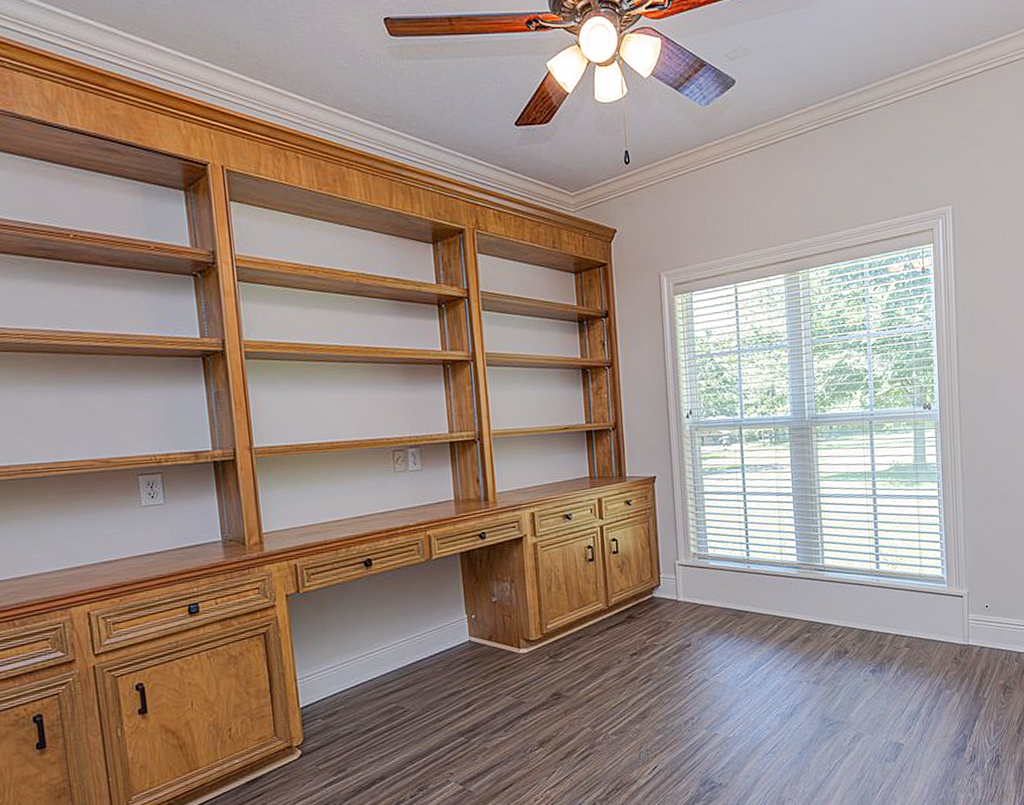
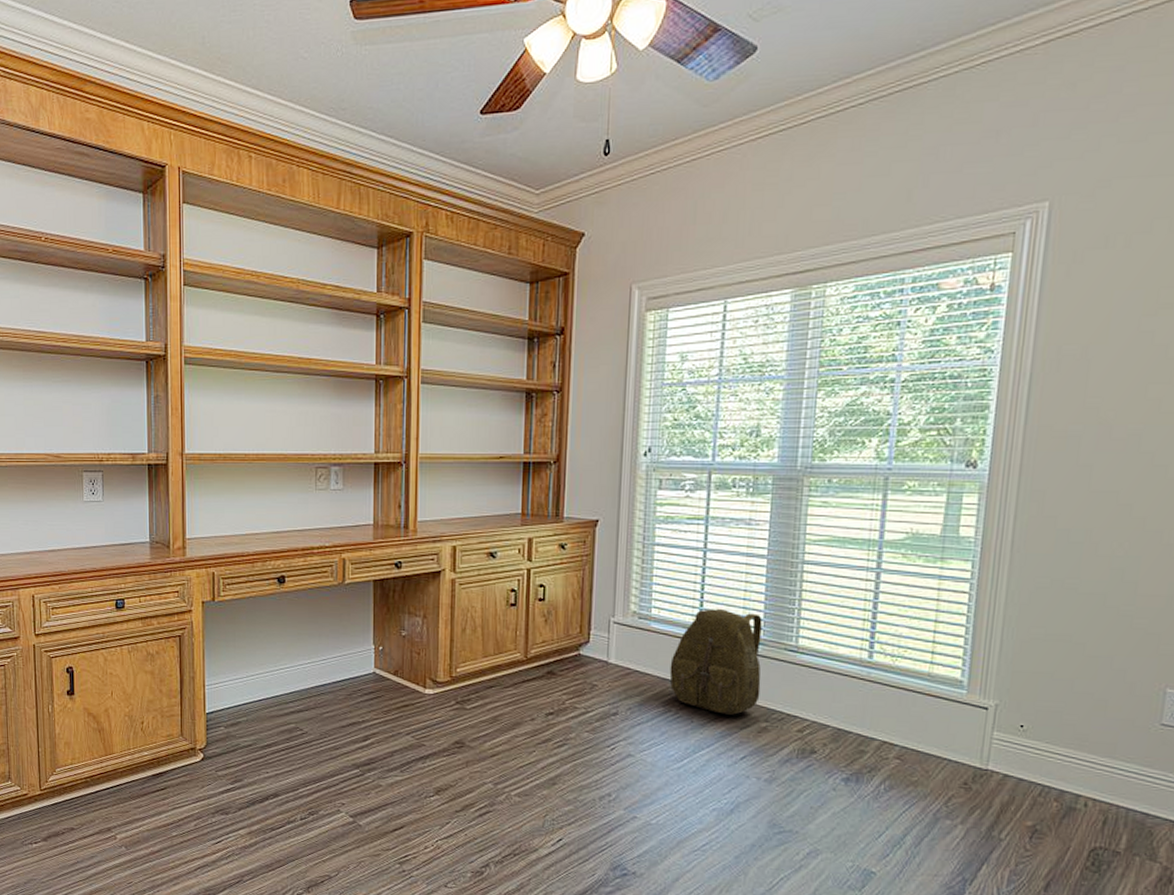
backpack: none [728,542,801,632] -> present [669,609,762,715]

